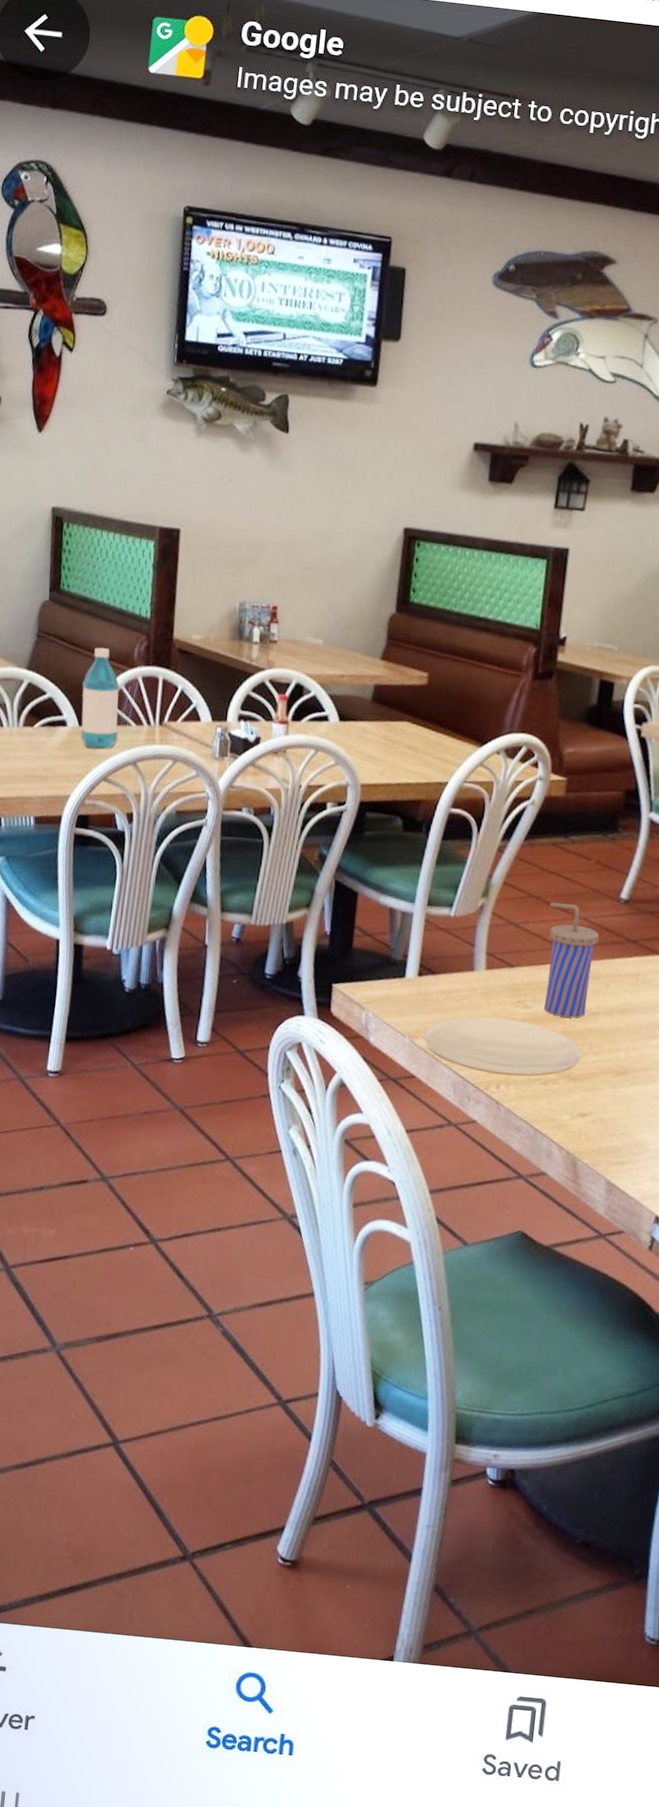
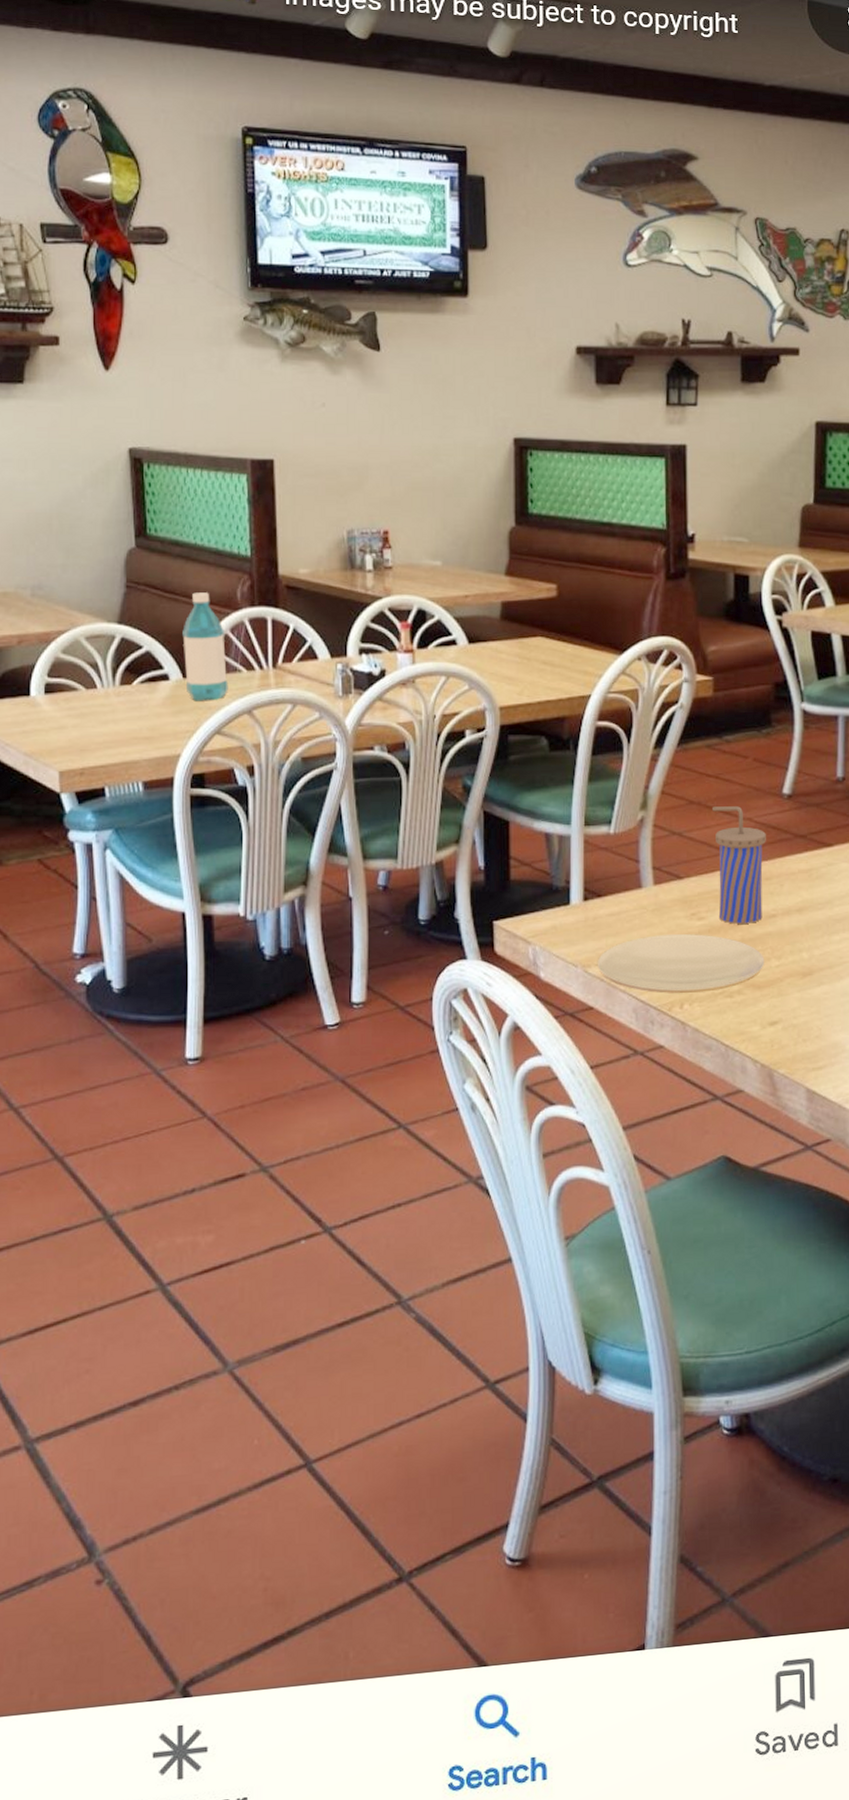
decorative figurine: present [594,415,624,452] -> none [699,309,726,345]

